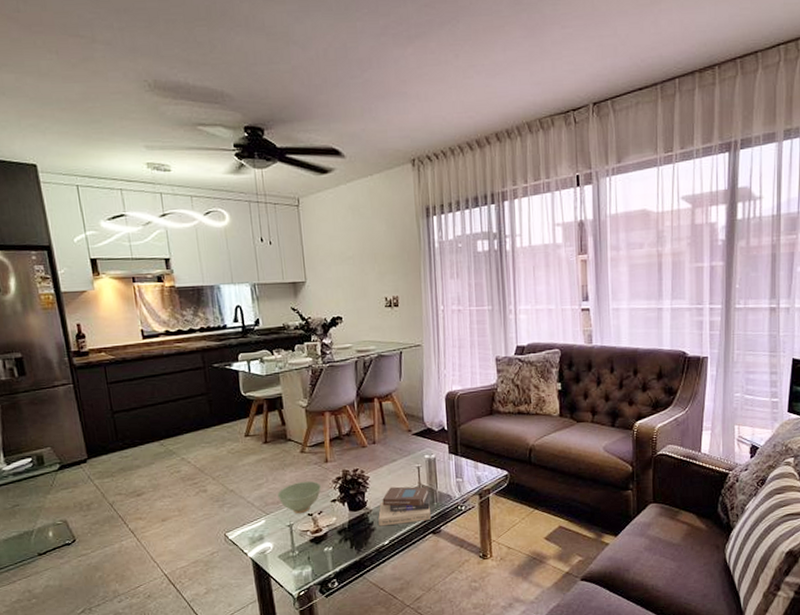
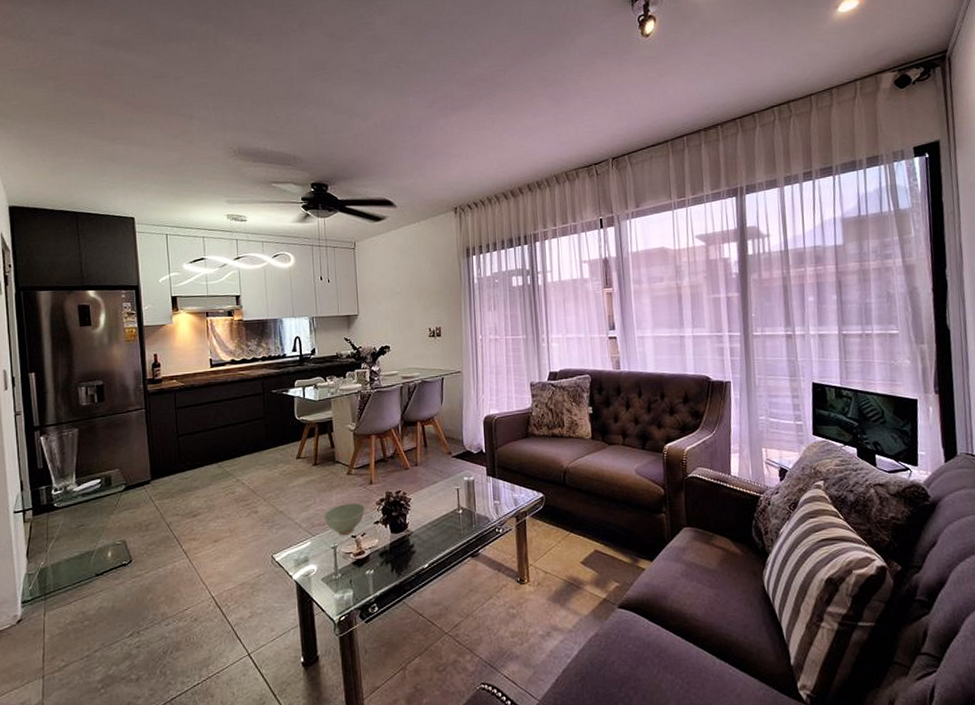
books: present [378,486,431,527] -> none [419,508,469,549]

